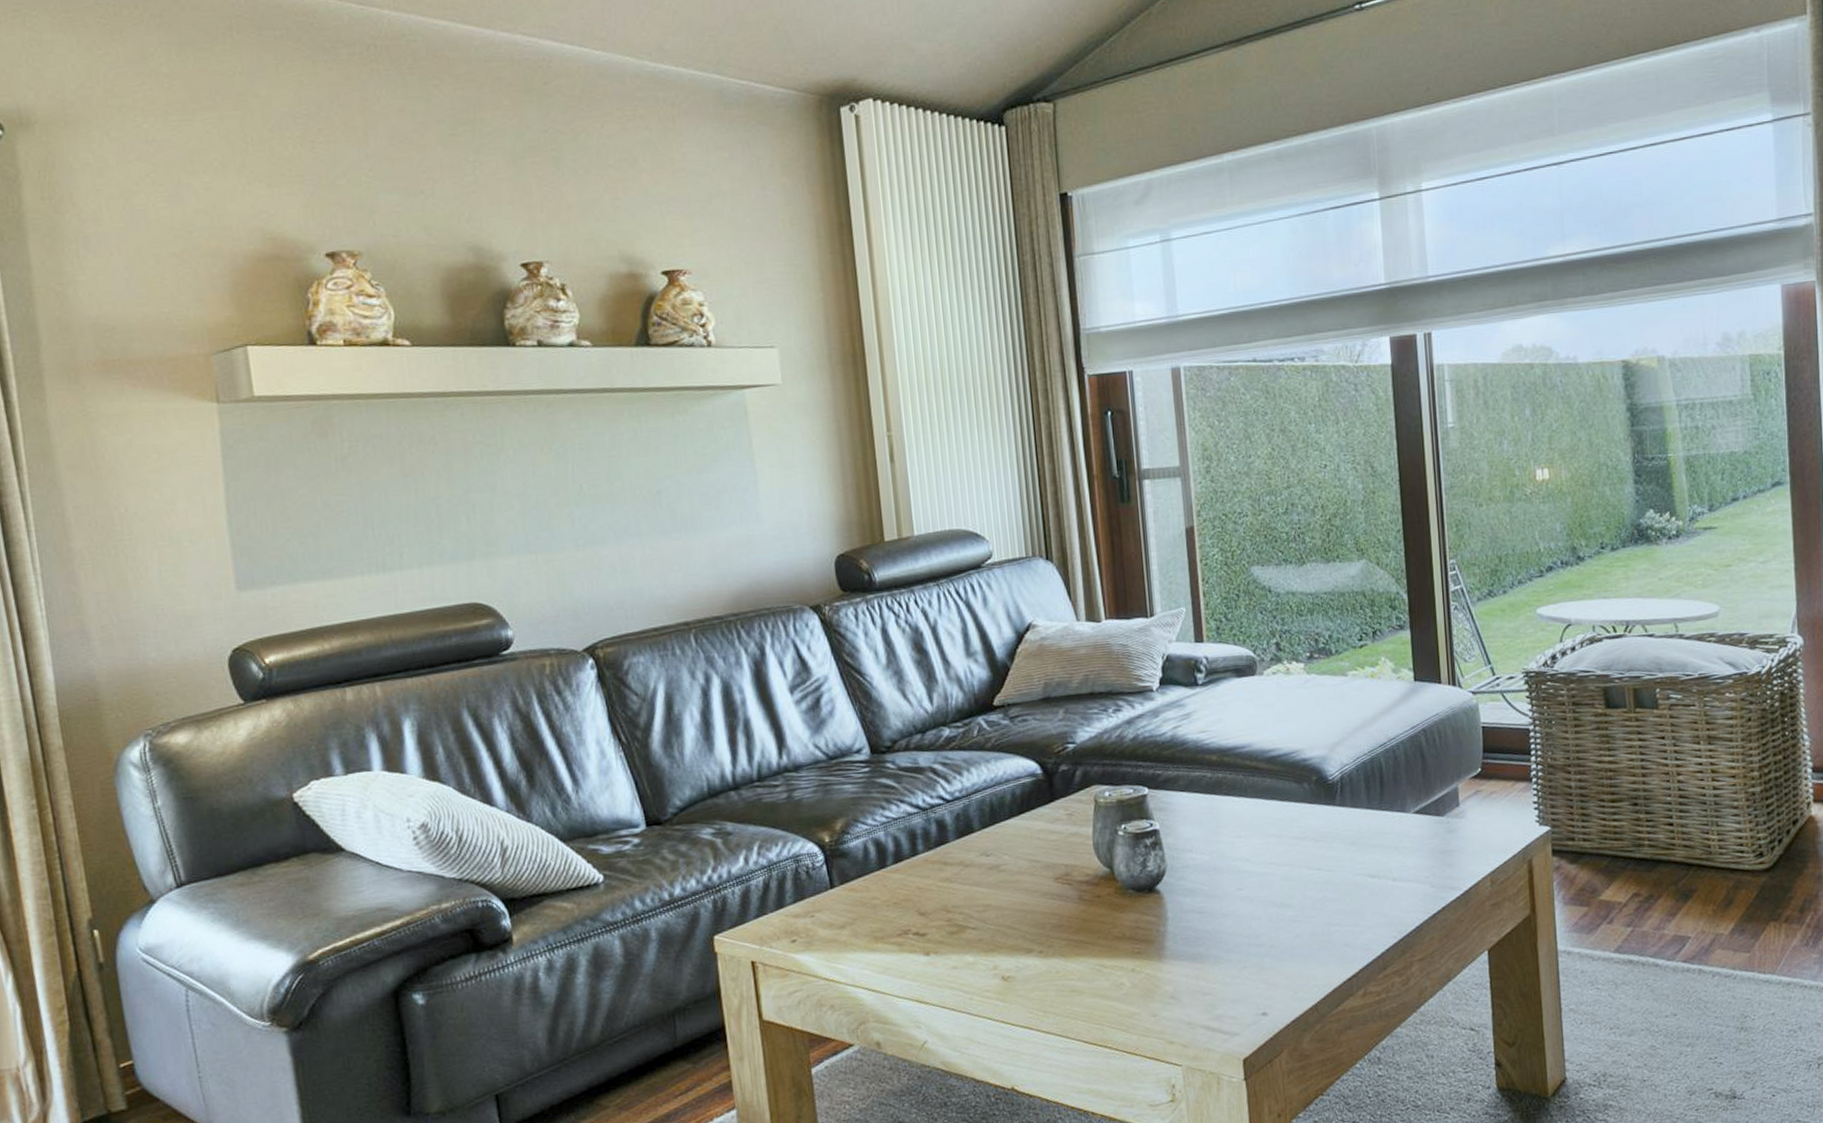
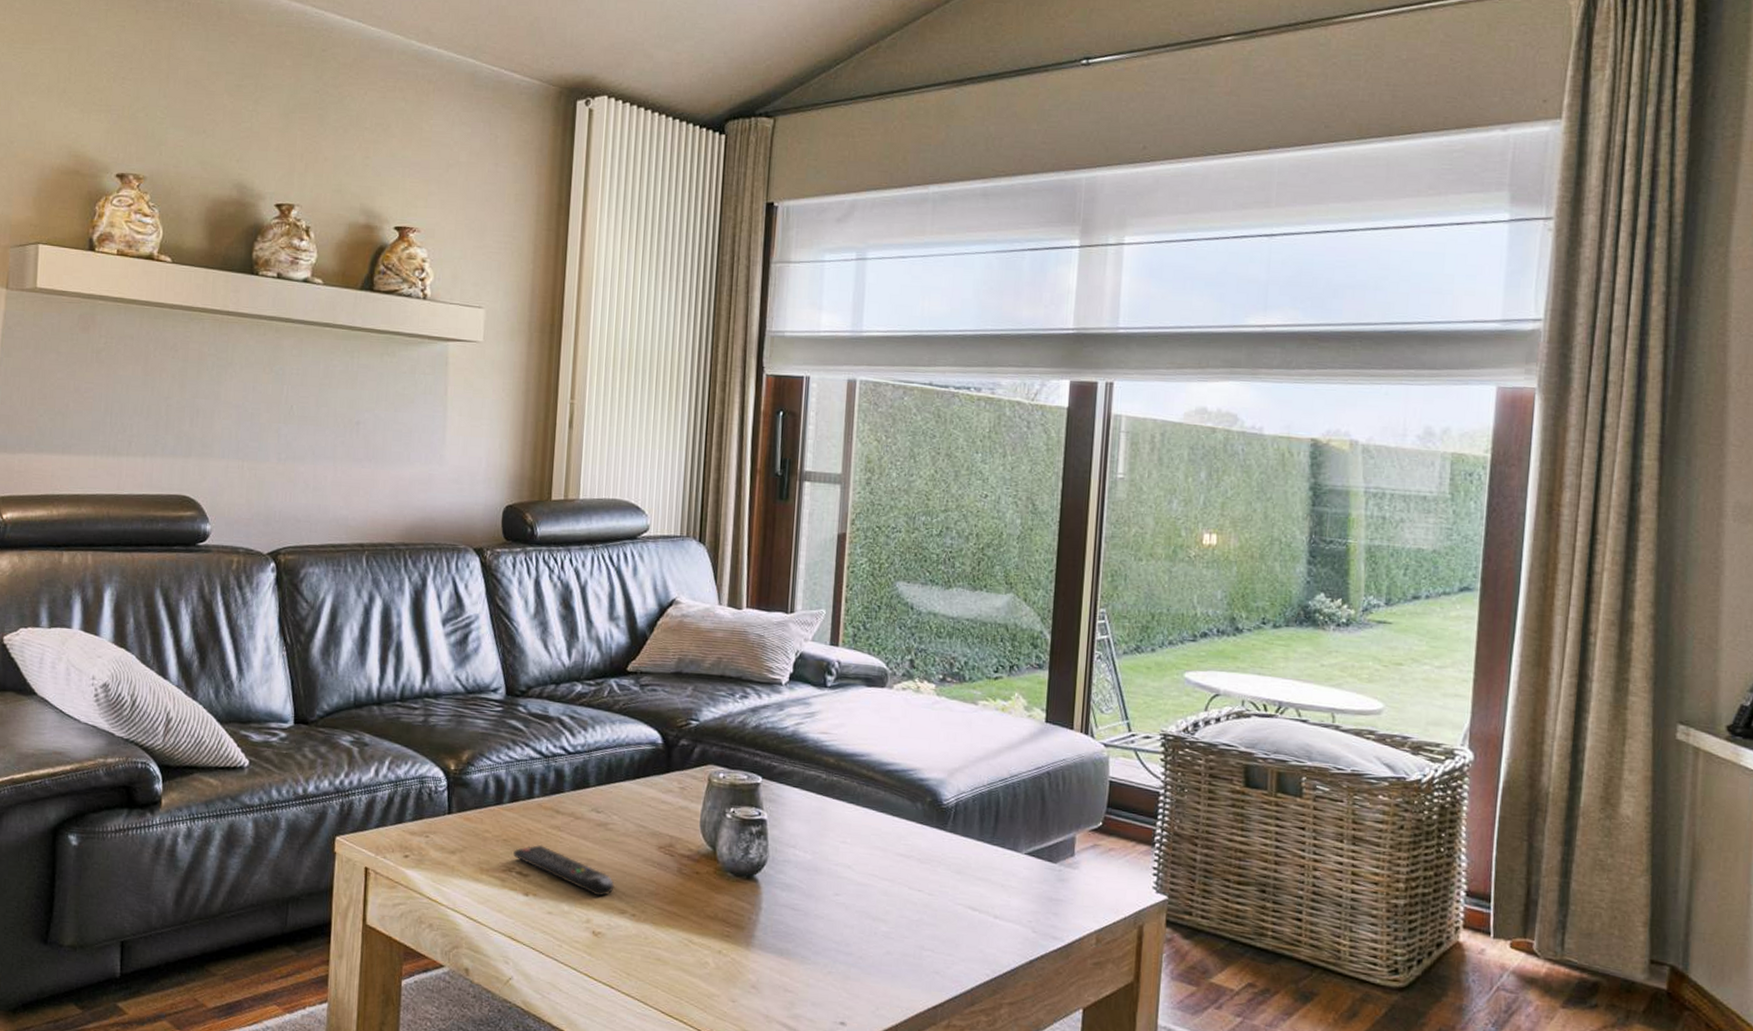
remote control: none [906,900,1017,941] -> present [513,844,615,896]

